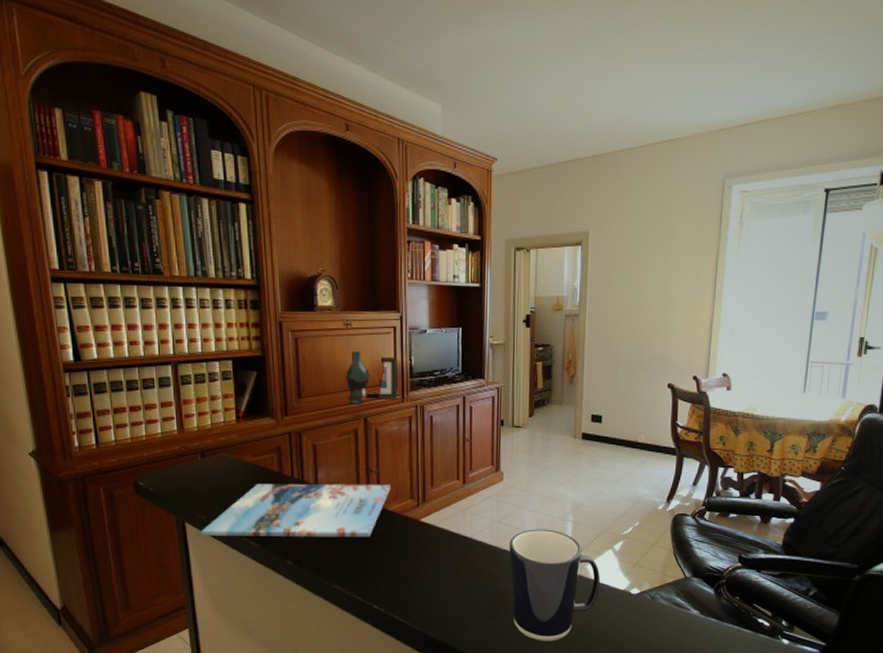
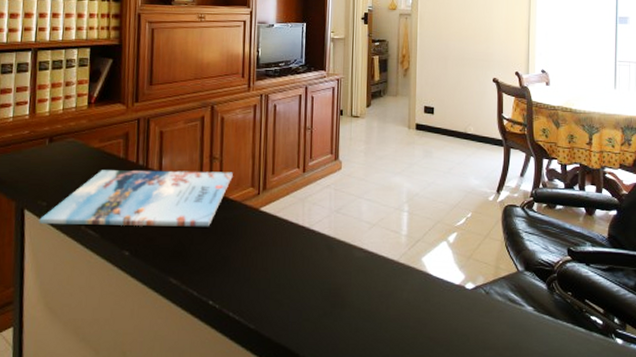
vase: present [345,350,370,404] -> none [194,41,219,92]
picture frame: present [364,357,397,399] -> none [214,48,246,88]
mug: present [509,529,601,641] -> none [346,219,436,341]

